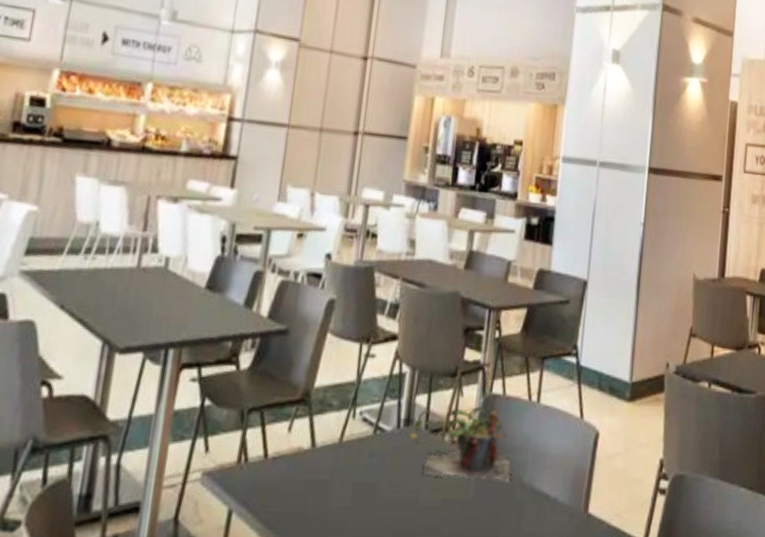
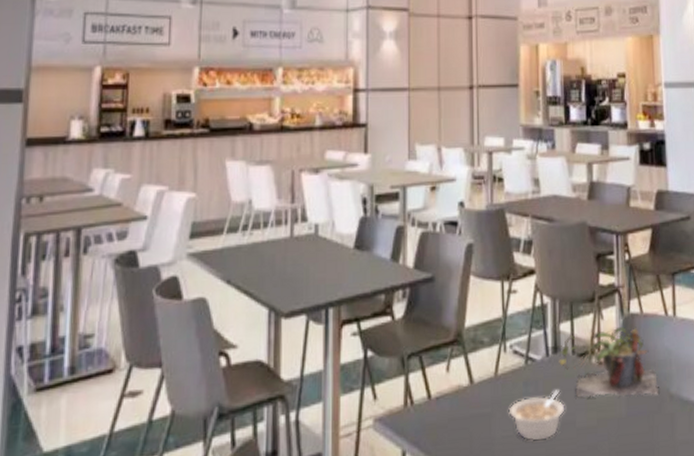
legume: none [348,464,410,515] -> present [508,390,565,441]

